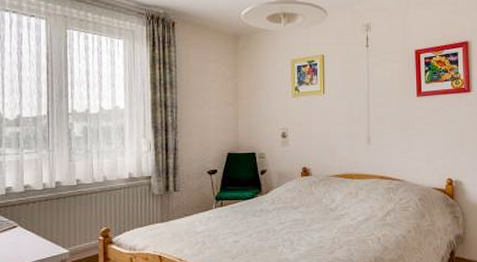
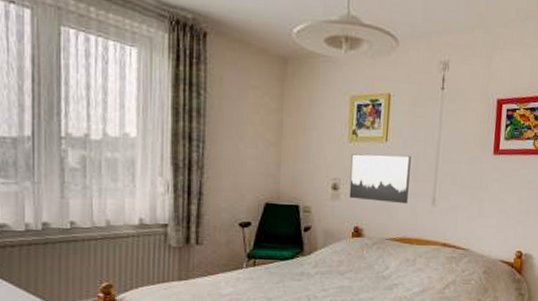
wall art: none [295,104,346,145] -> present [349,153,411,204]

